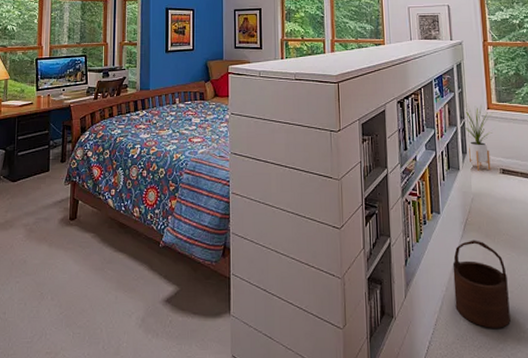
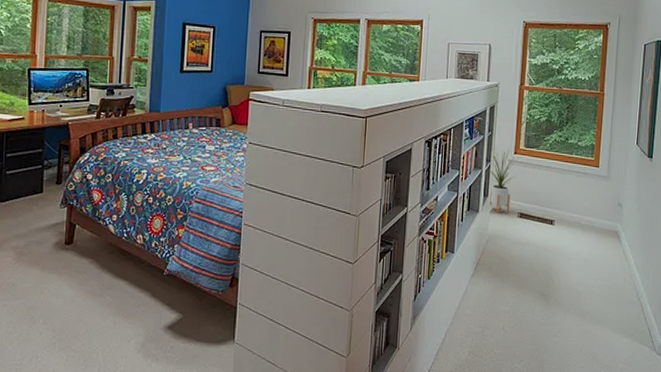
wooden bucket: present [452,240,511,328] -> none [457,278,510,359]

